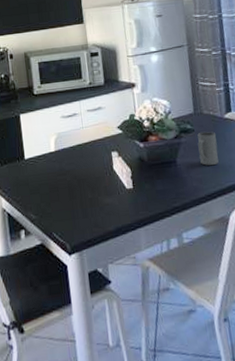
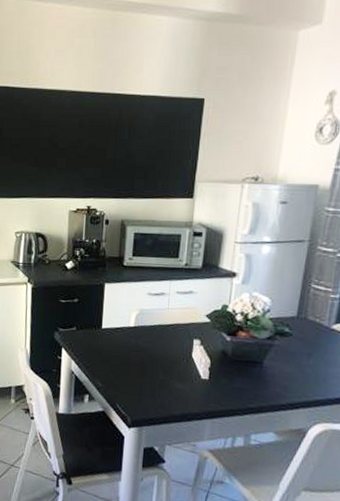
mug: present [197,131,219,166] -> none [290,338,316,375]

